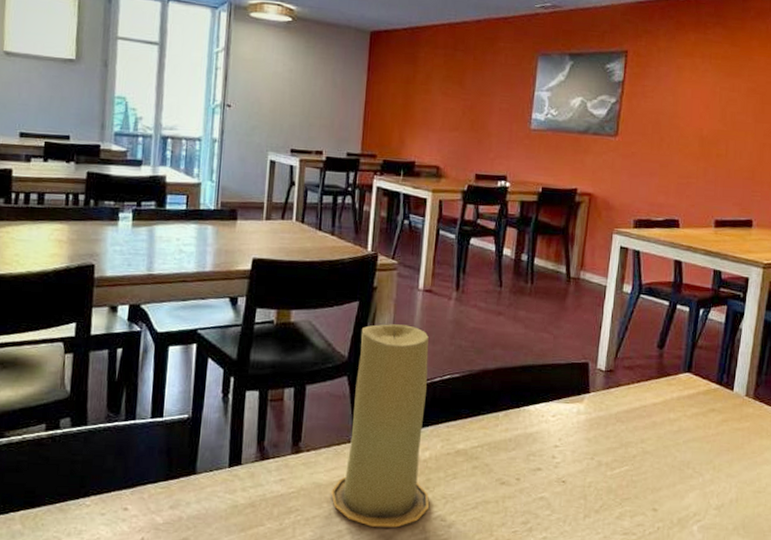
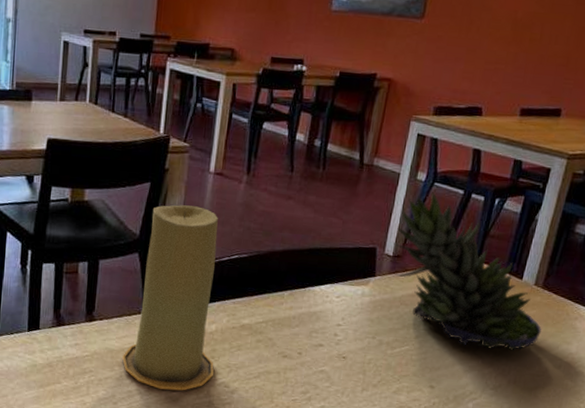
succulent plant: none [605,304,757,467] -> present [394,192,542,351]

